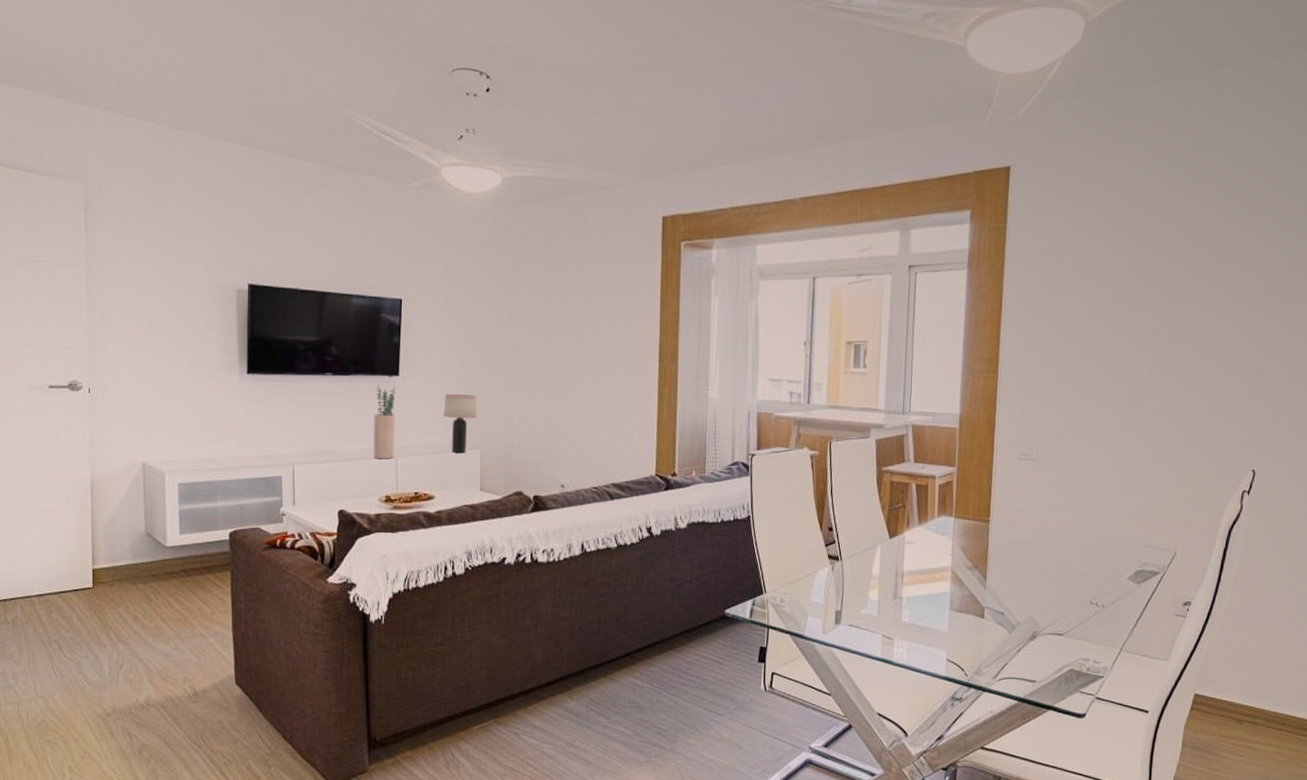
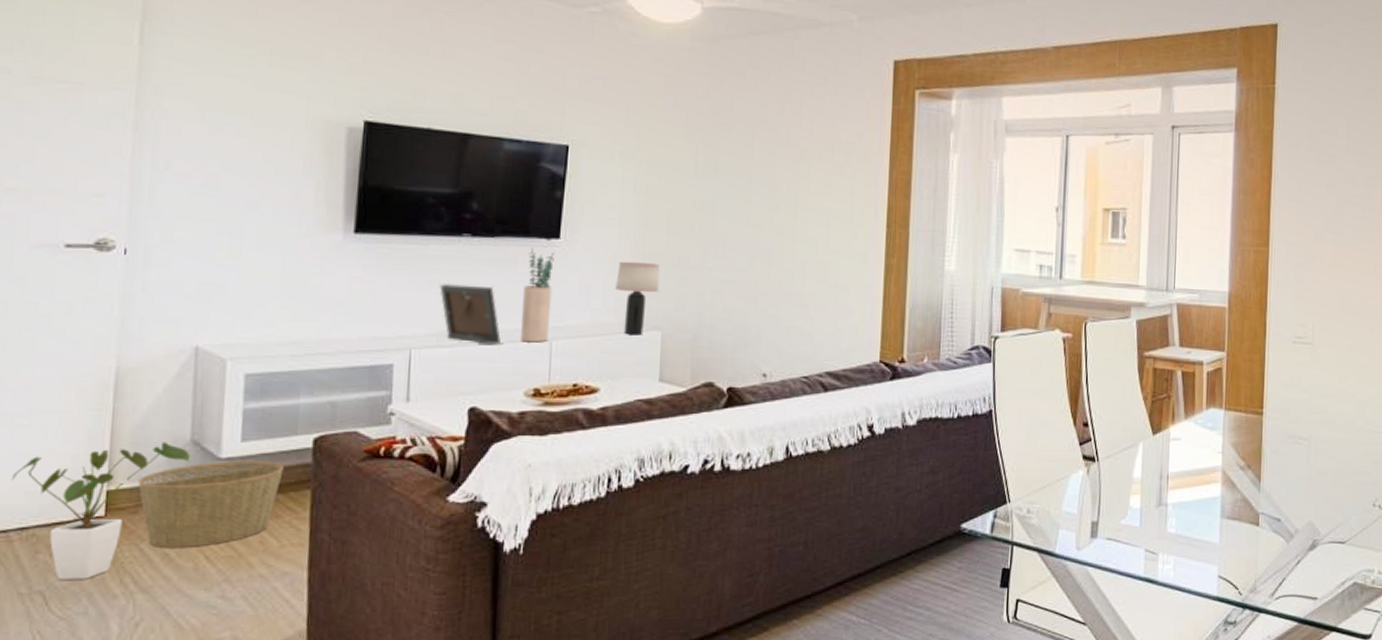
house plant: none [30,534,146,633] -> present [12,442,191,580]
basket: none [112,549,210,612] -> present [138,461,284,547]
picture frame: none [312,413,359,461] -> present [439,284,501,344]

